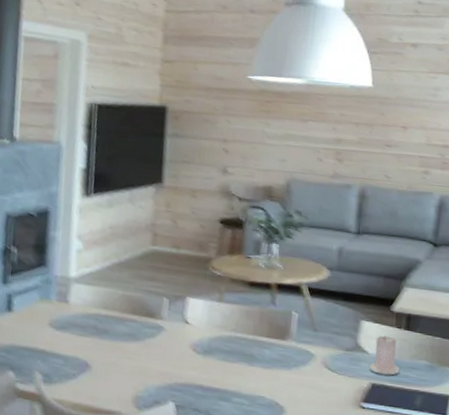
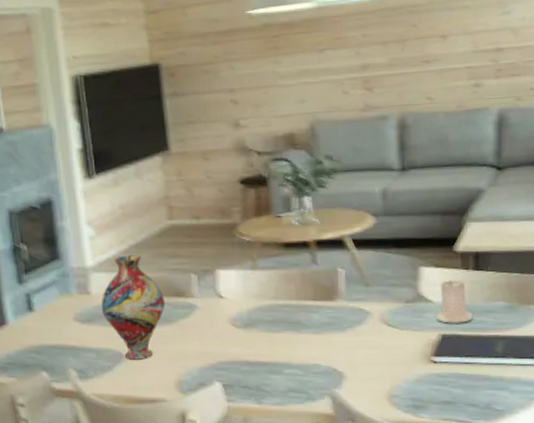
vase: none [76,271,136,371] -> present [101,255,165,360]

